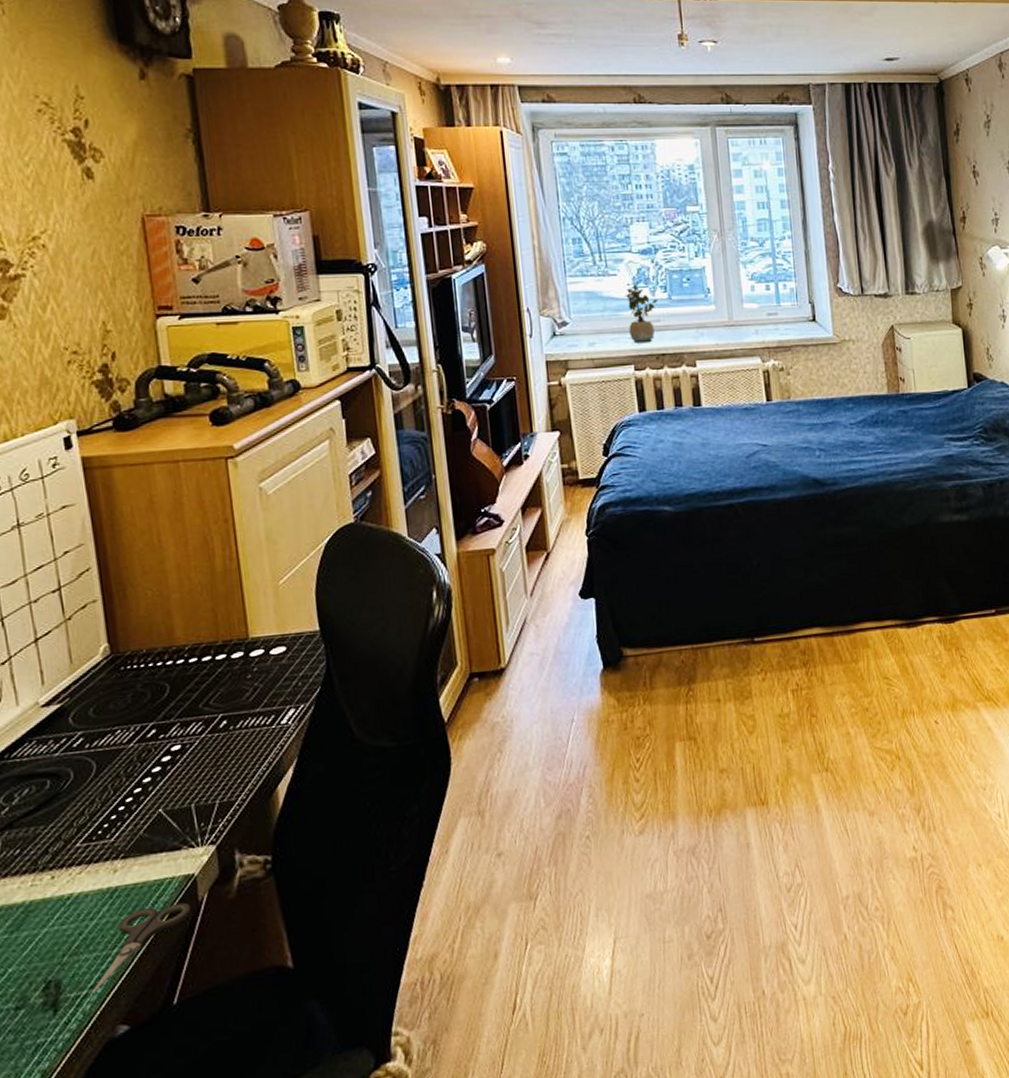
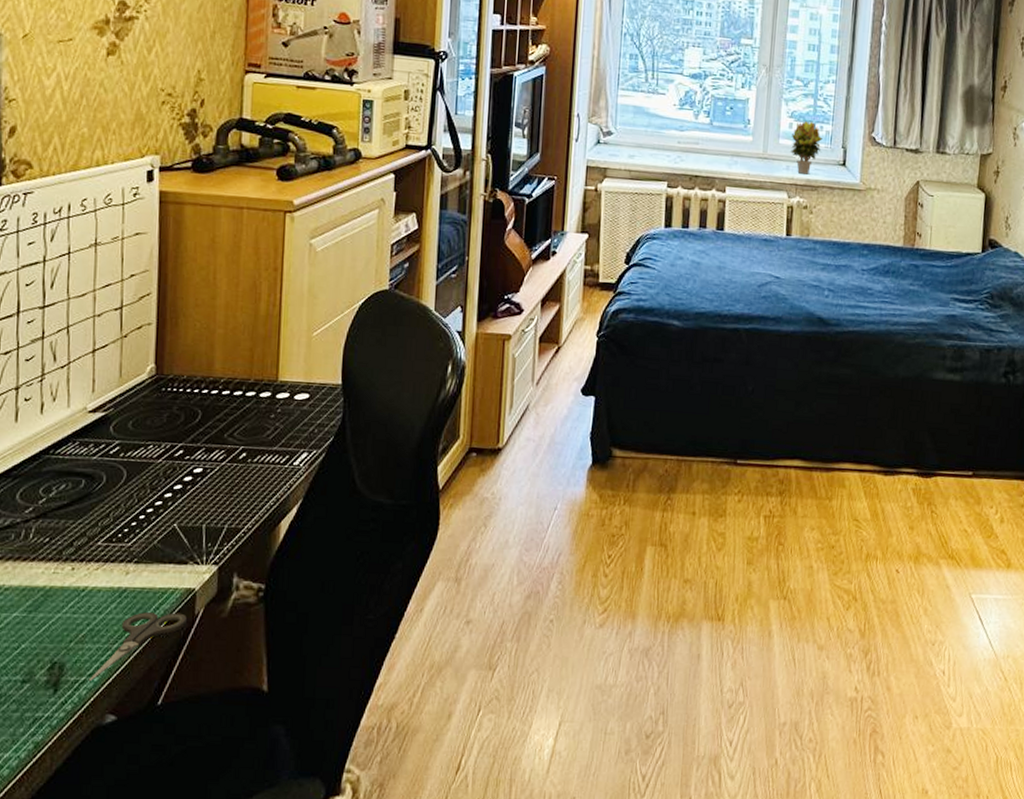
potted plant: present [625,284,659,344] -> none [668,105,700,163]
potted plant: none [755,280,789,337] -> present [789,120,823,176]

